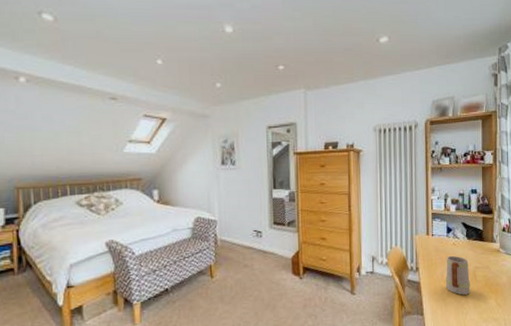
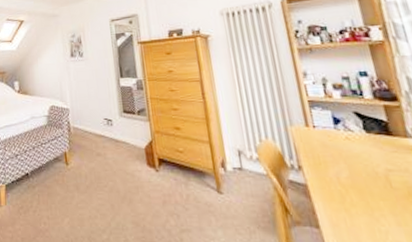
mug: present [445,255,470,295] -> none [339,152,387,206]

